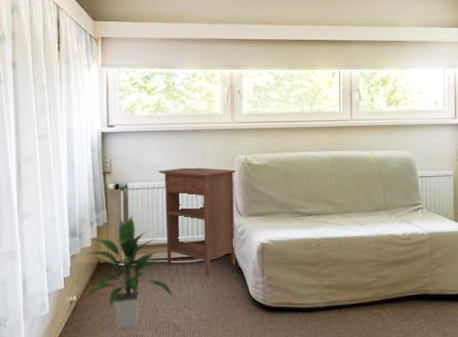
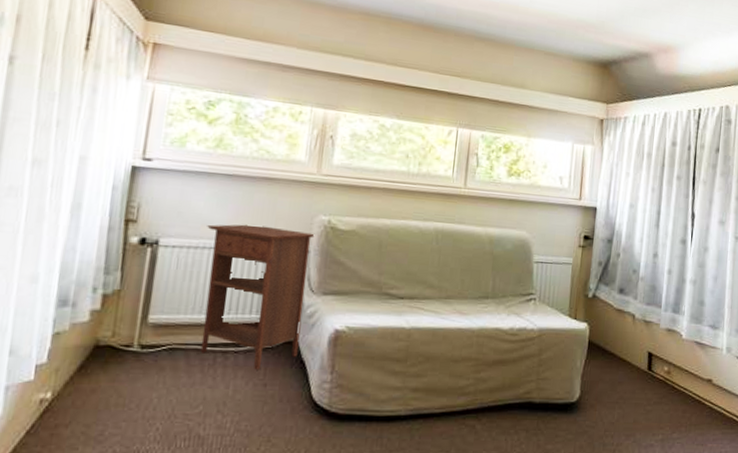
indoor plant: present [84,215,175,329] -> none [64,281,205,442]

